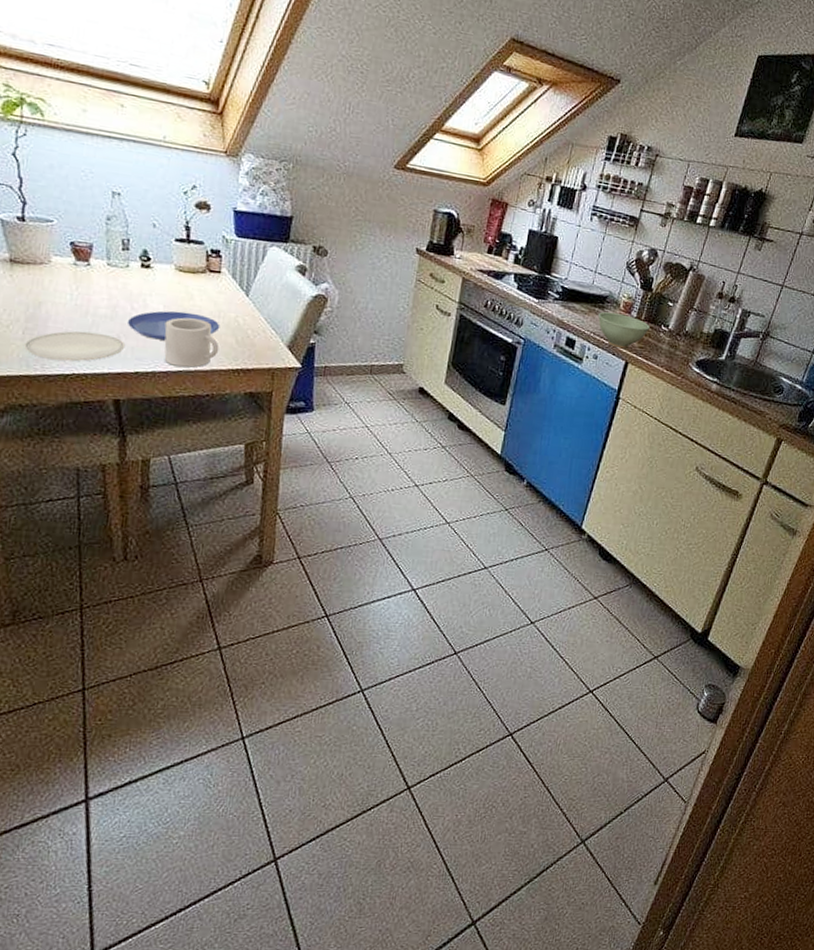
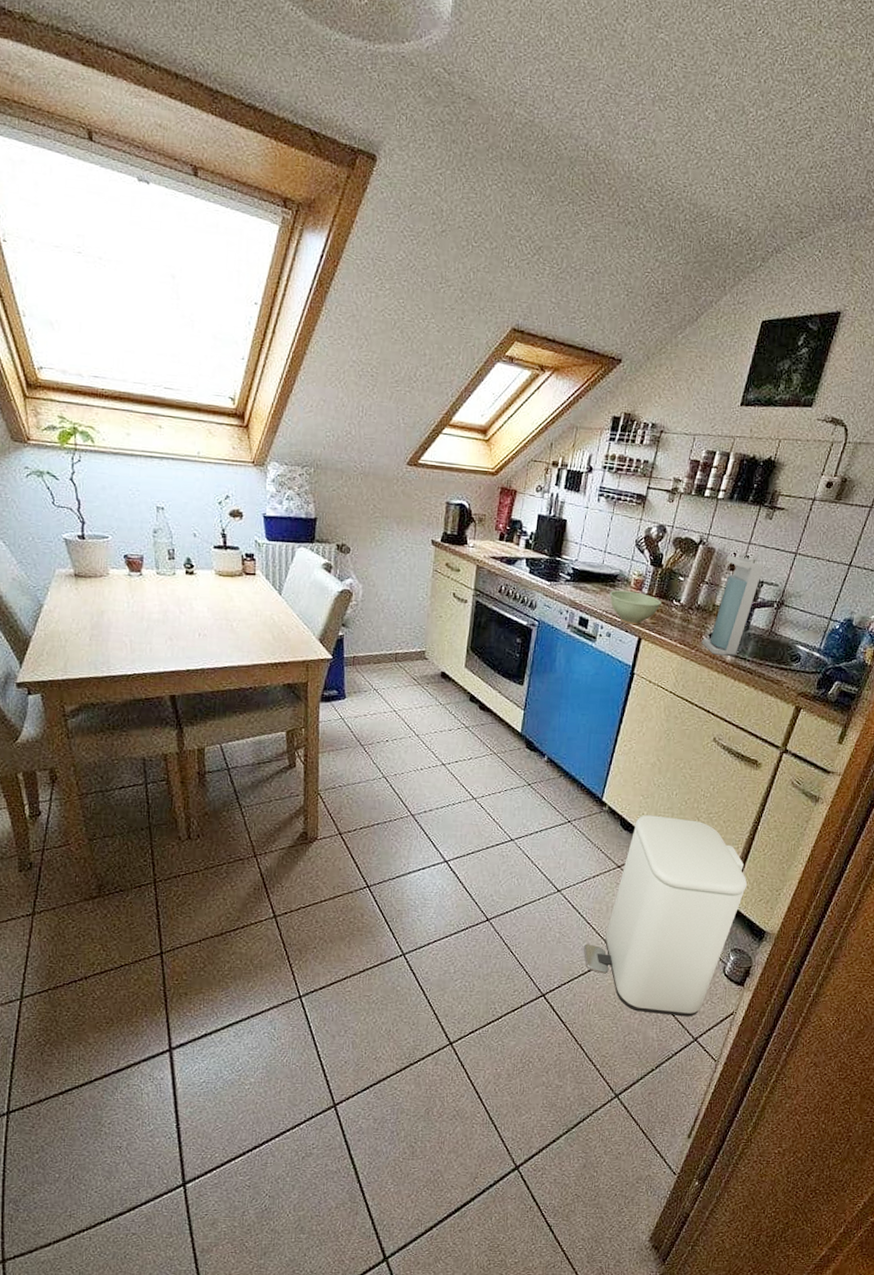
plate: present [24,331,126,362] -> none [92,635,177,663]
plate: present [127,310,220,341] -> none [177,612,258,640]
mug: present [164,317,219,368] -> none [209,618,258,664]
pedal bin: none [554,544,724,756] -> present [583,815,747,1017]
soap dispenser: none [688,283,752,386] -> present [702,555,764,657]

